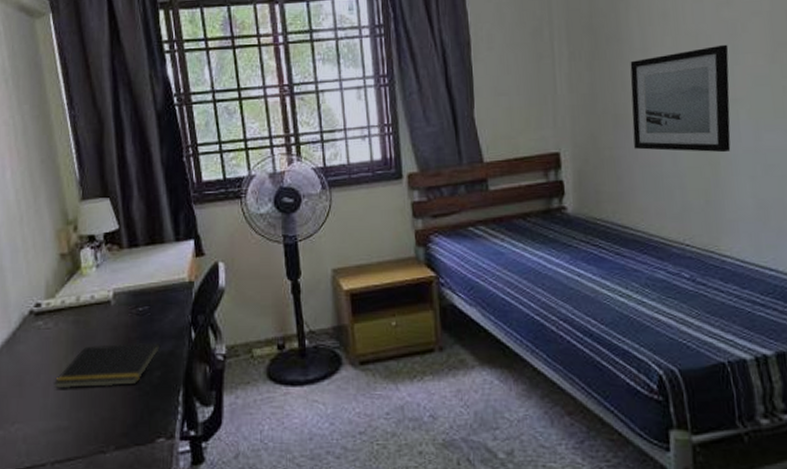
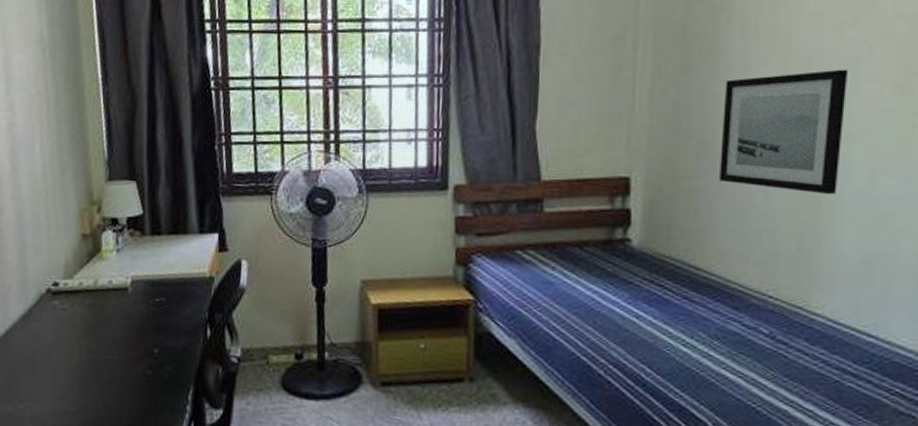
notepad: present [54,343,161,389] -> none [64,332,175,378]

